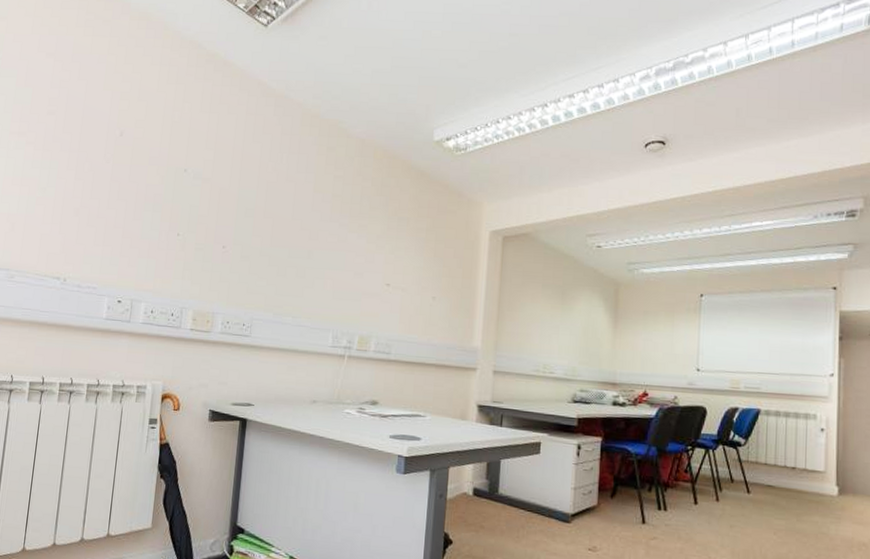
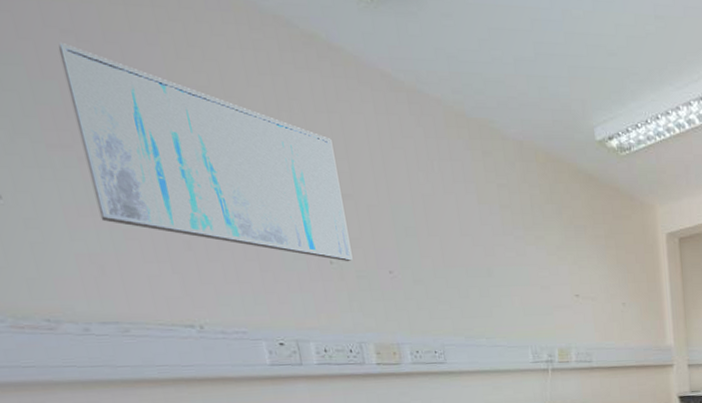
wall art: none [25,61,207,236] -> present [58,42,353,262]

